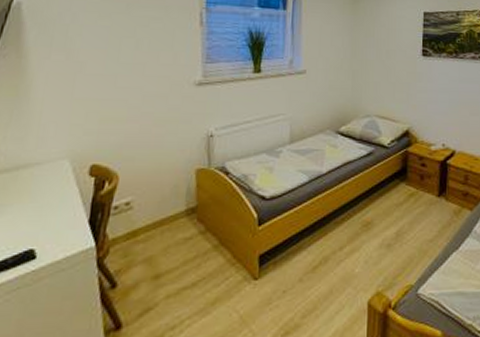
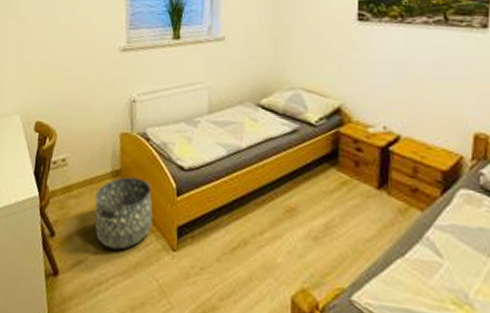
basket: none [166,213,233,289] -> present [95,177,153,250]

